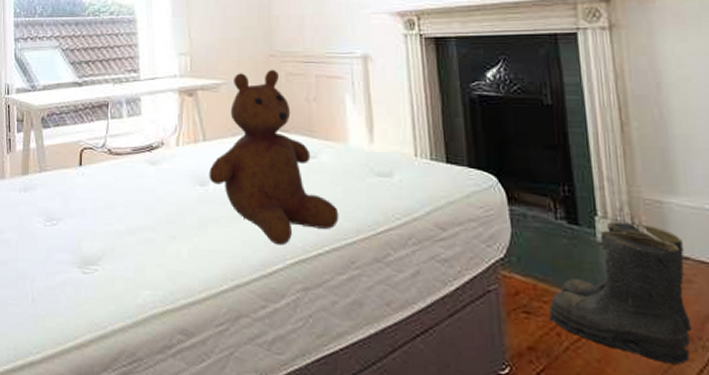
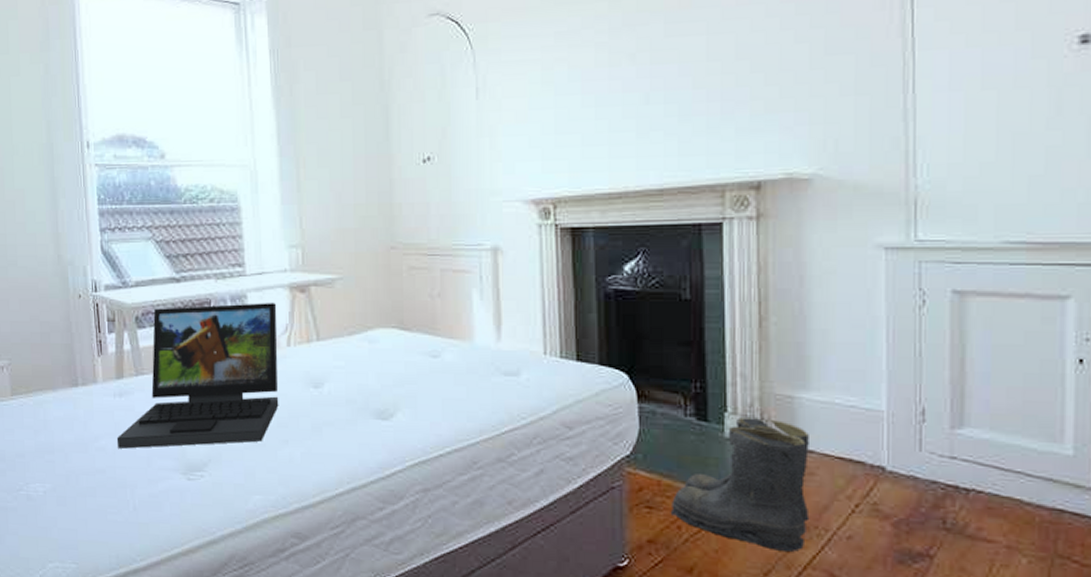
laptop: none [20,105,168,242] -> present [116,303,279,449]
teddy bear: present [209,69,339,246] -> none [323,262,462,448]

